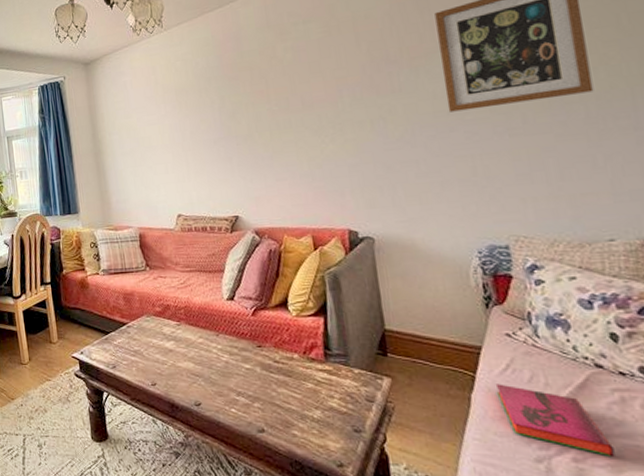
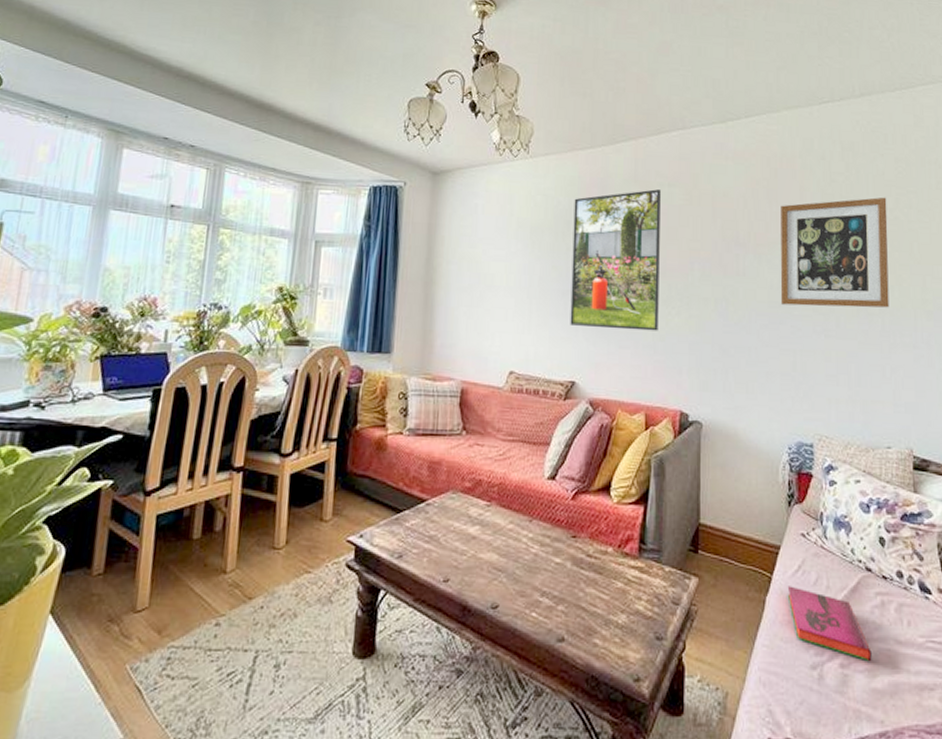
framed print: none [211,29,314,168] -> present [570,189,661,331]

